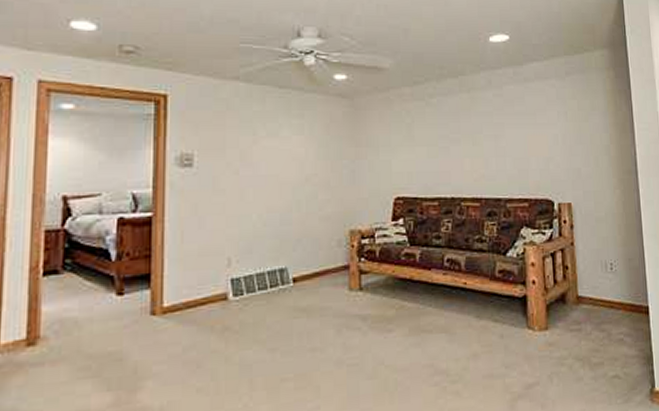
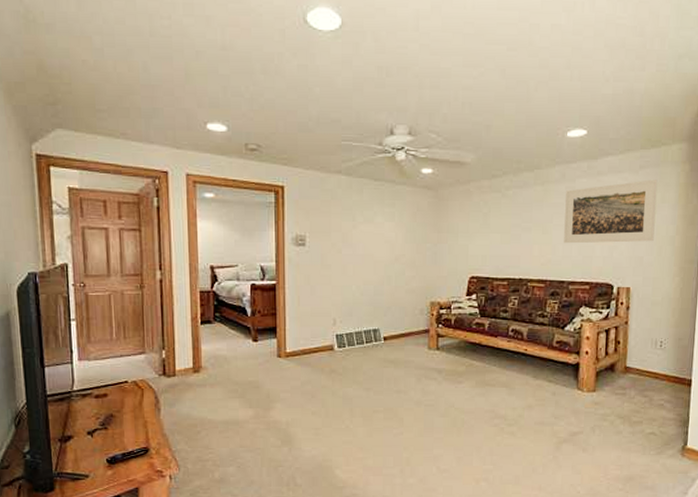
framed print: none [492,86,589,156] -> present [564,179,658,244]

